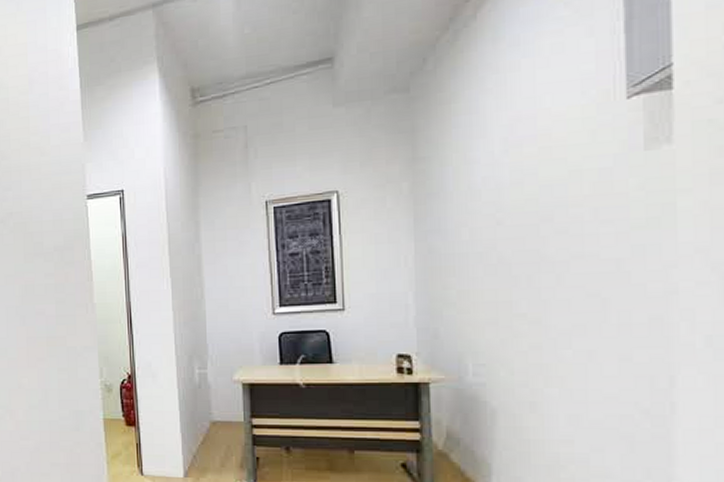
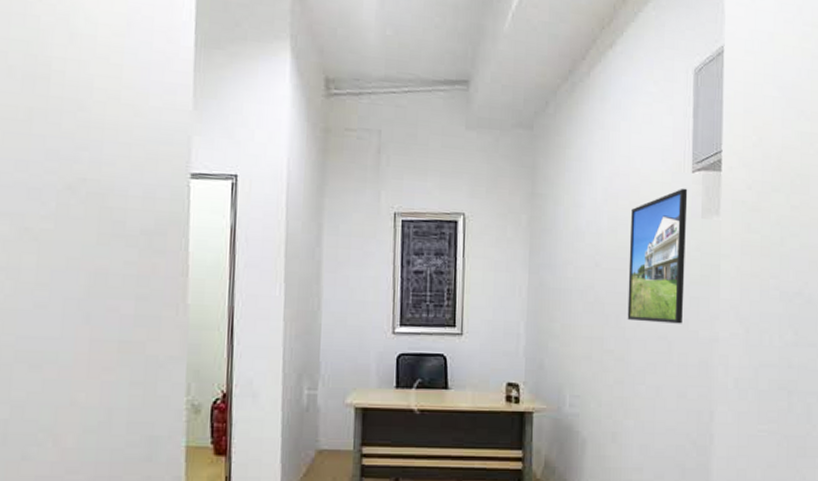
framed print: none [540,118,623,280] -> present [627,188,688,324]

